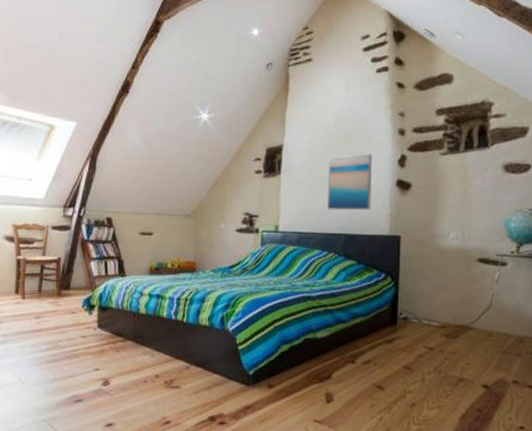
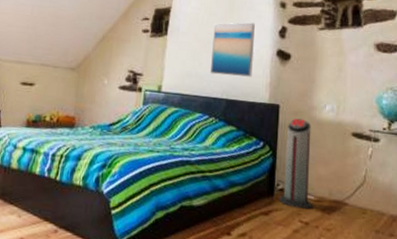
air purifier: none [403,248,437,336] -> present [279,118,313,209]

